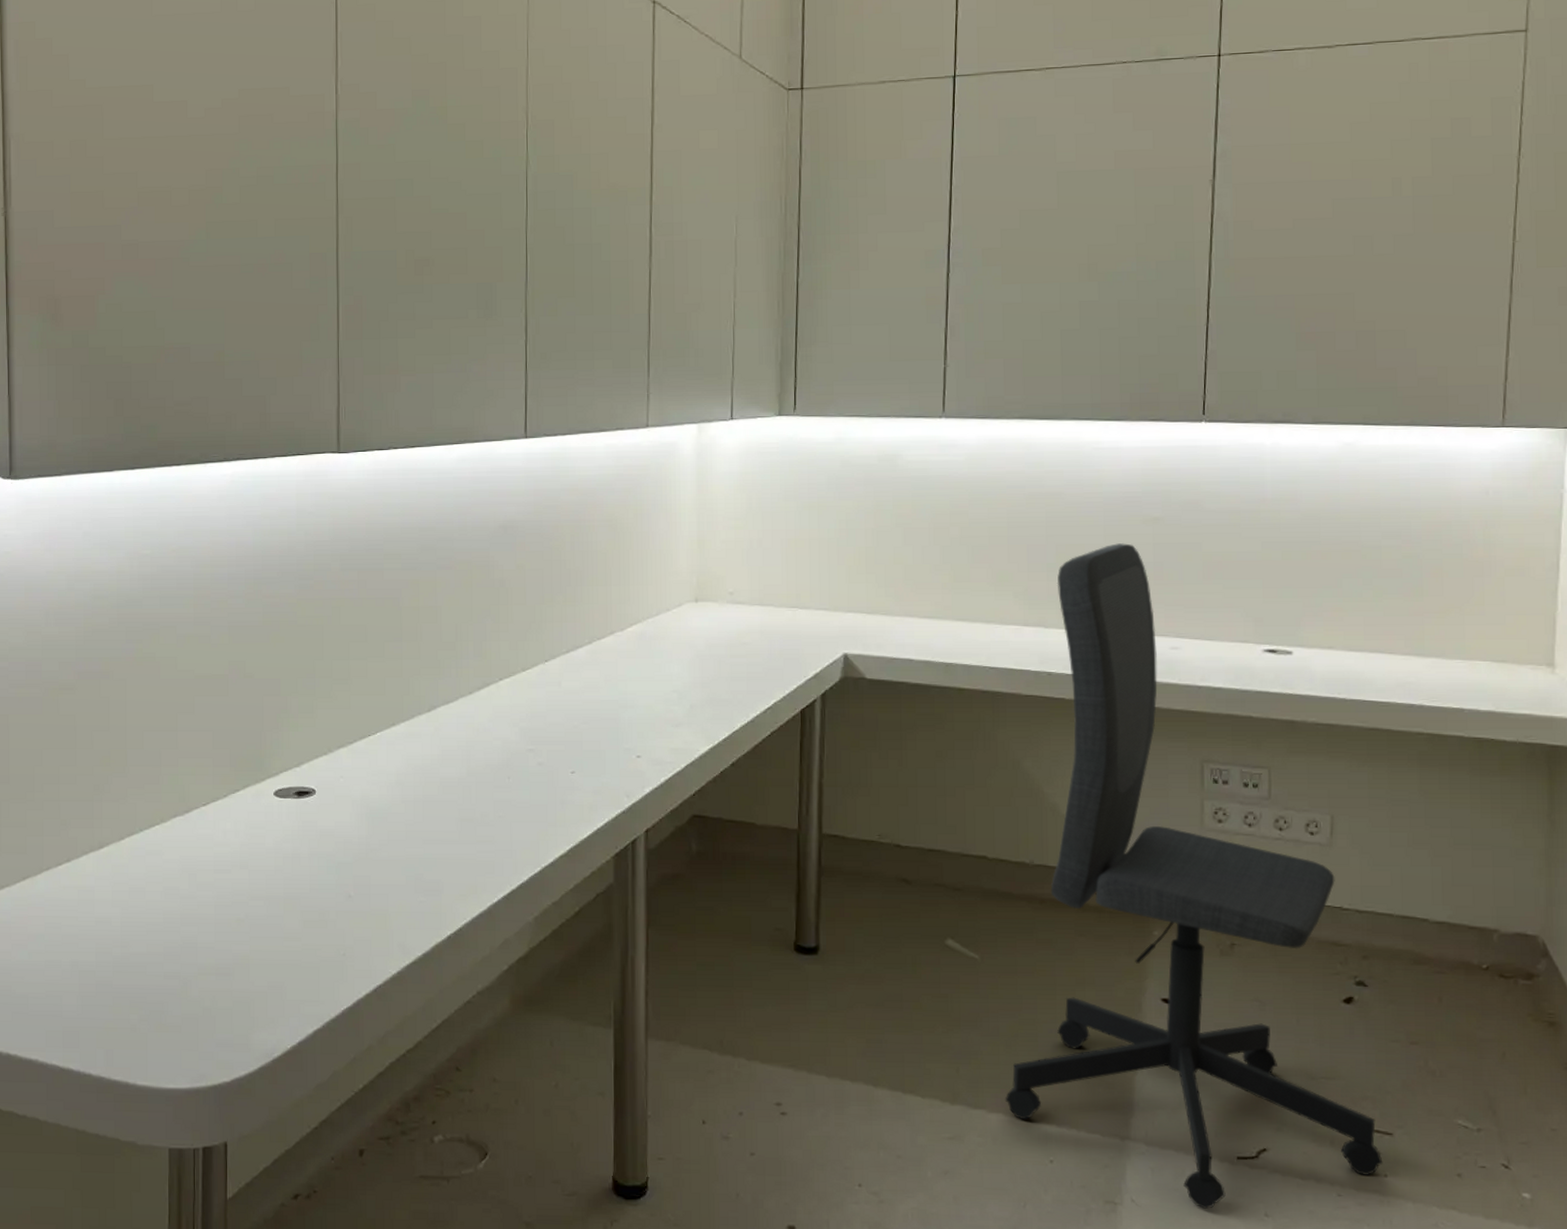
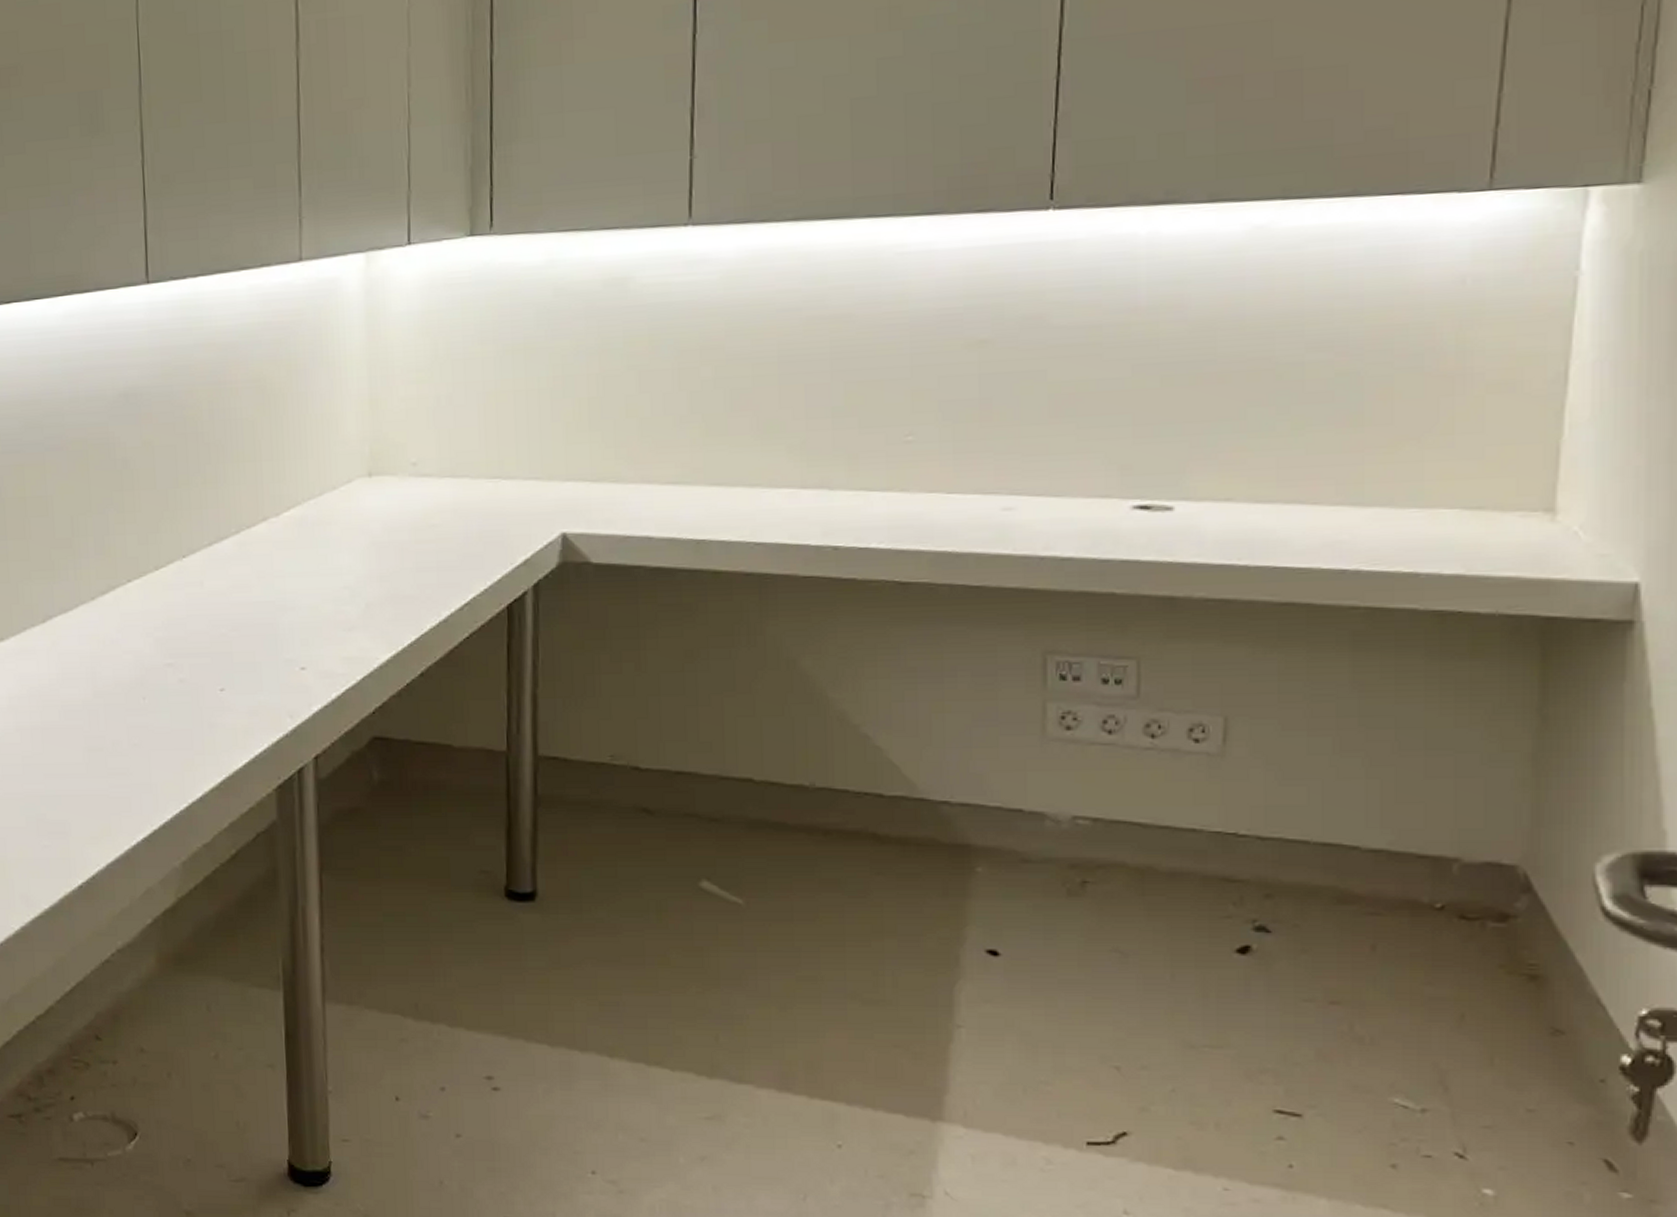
office chair: present [1004,543,1383,1209] -> none [778,375,1288,1204]

